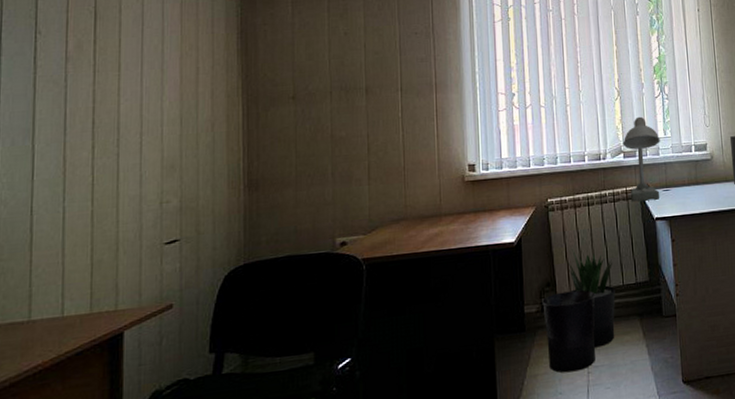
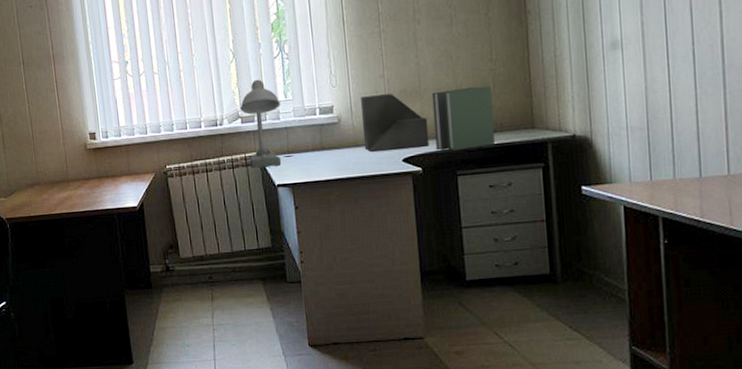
waste bin: present [542,290,596,373] -> none [166,253,220,328]
planter: present [566,249,616,348] -> none [187,214,239,308]

